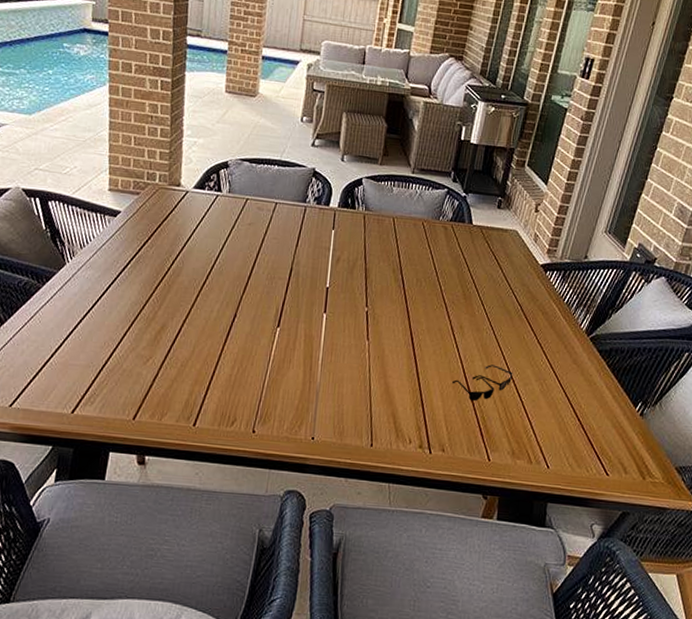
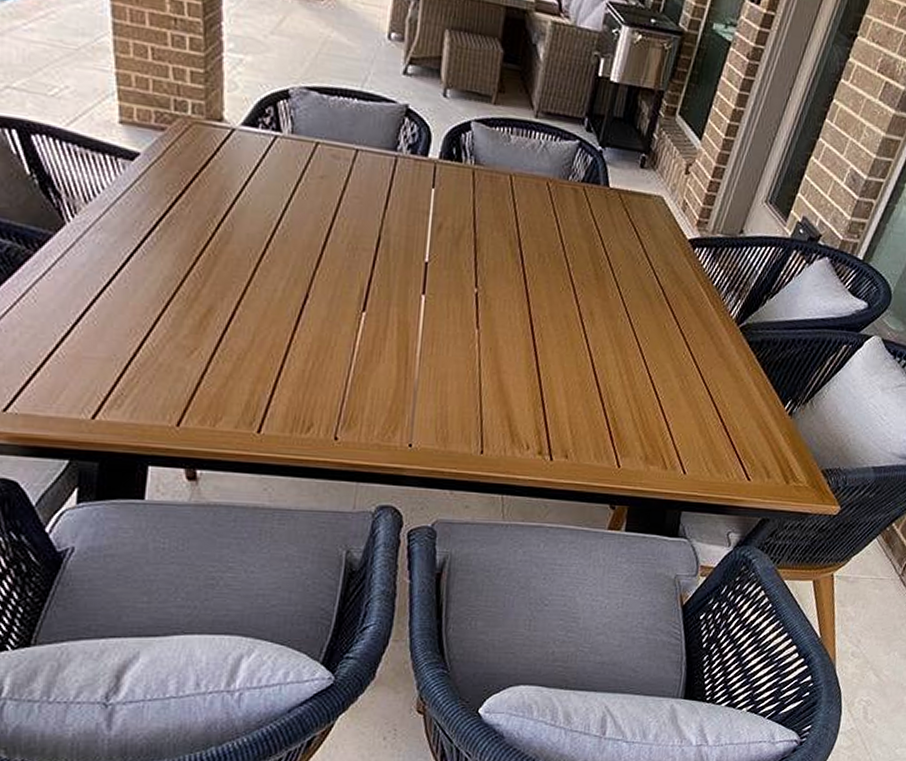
sunglasses: present [452,364,513,402] -> none [579,358,650,401]

